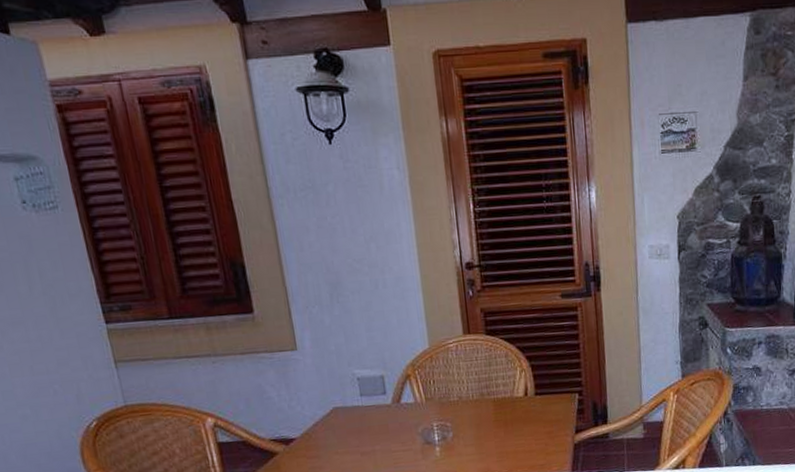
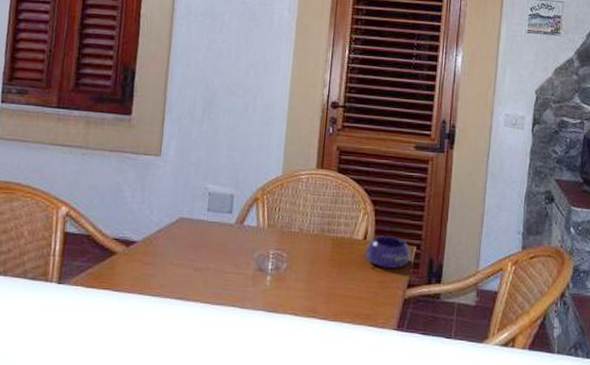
bowl: none [528,387,575,420] -> present [364,235,411,269]

